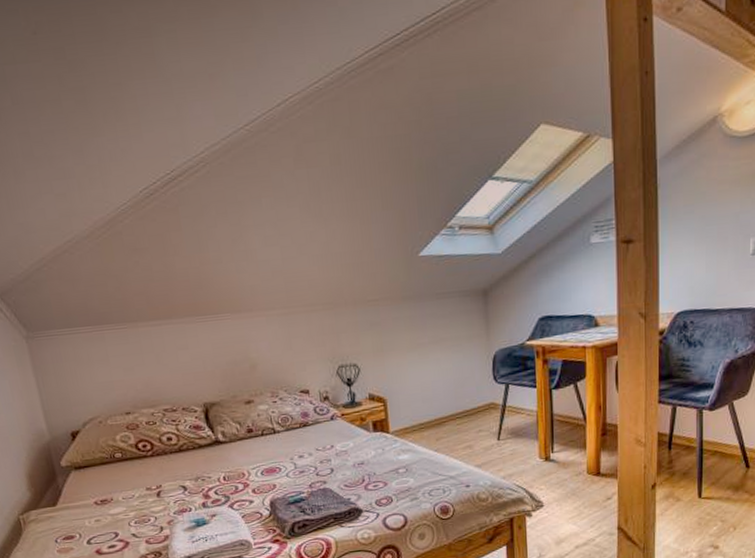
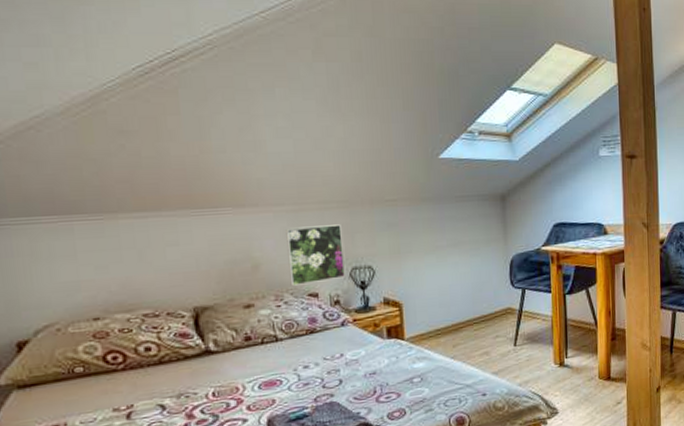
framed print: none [277,325,334,384] -> present [286,224,347,286]

